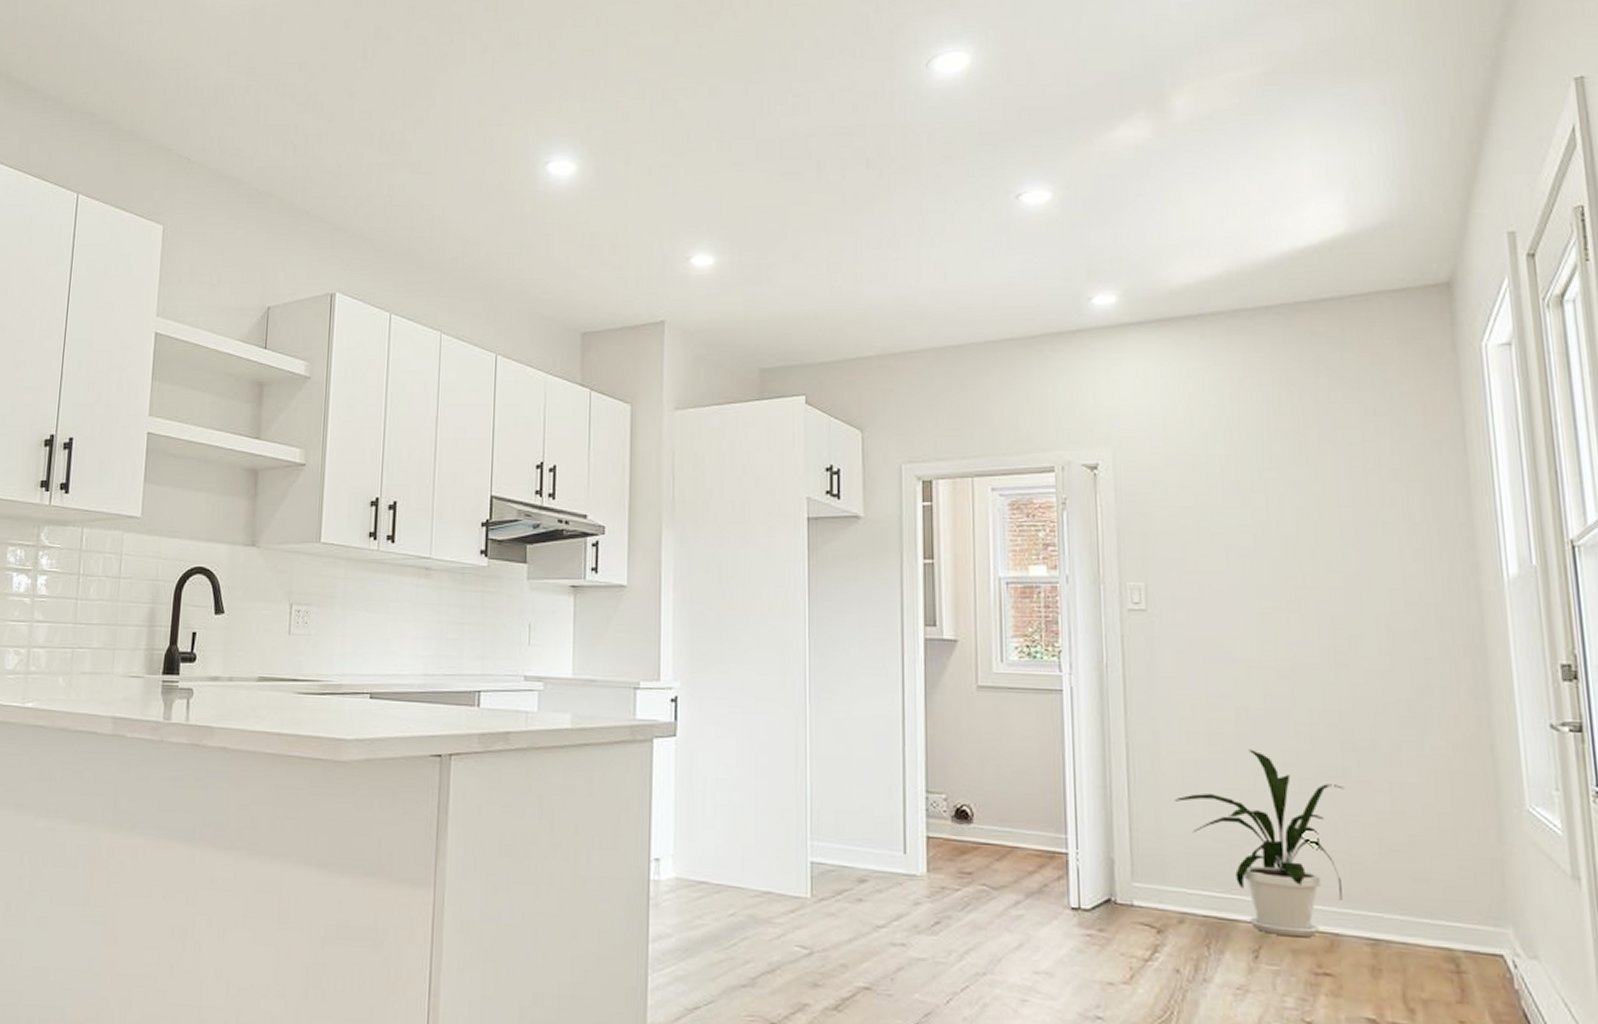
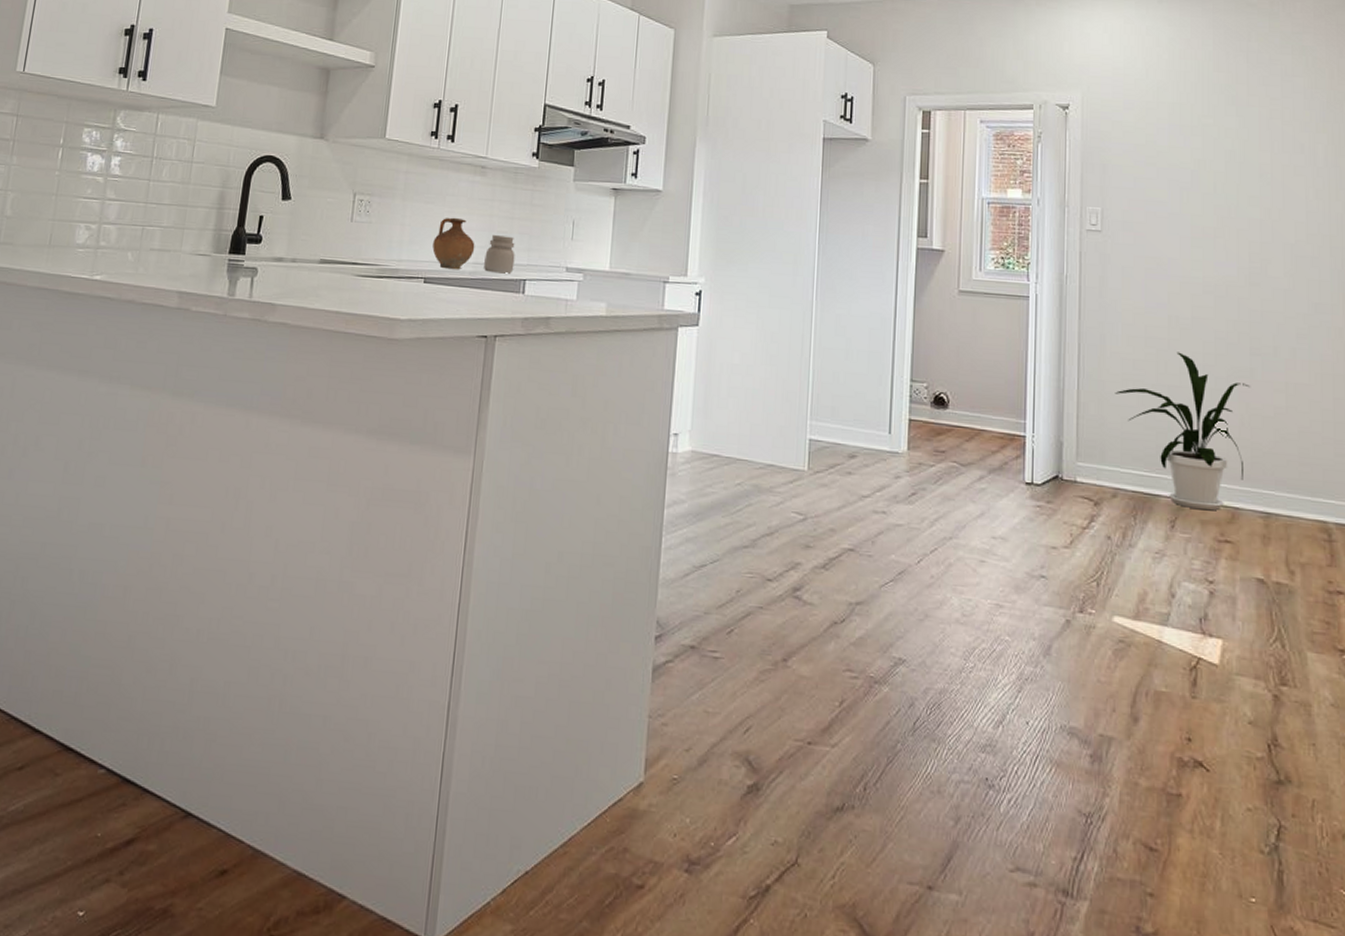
ceramic jug: none [377,625,423,683] -> present [432,217,475,270]
jar: none [434,643,468,685] -> present [484,235,515,274]

